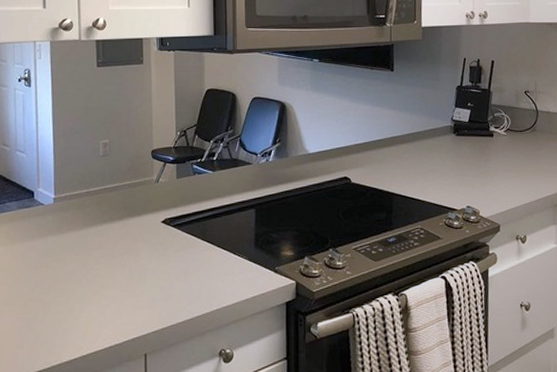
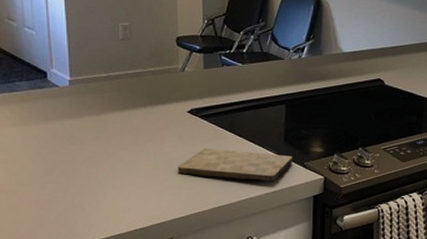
cutting board: none [152,257,263,291] -> present [178,148,292,183]

